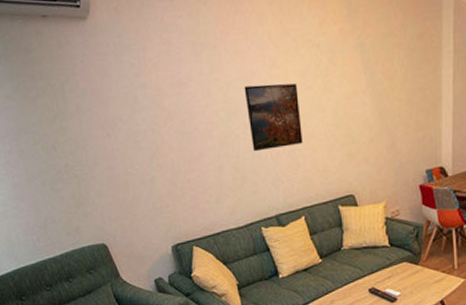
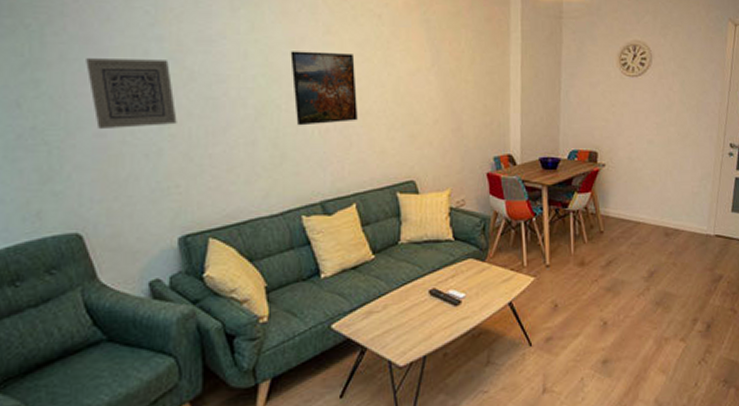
wall art: none [94,103,163,164] -> present [86,58,177,130]

